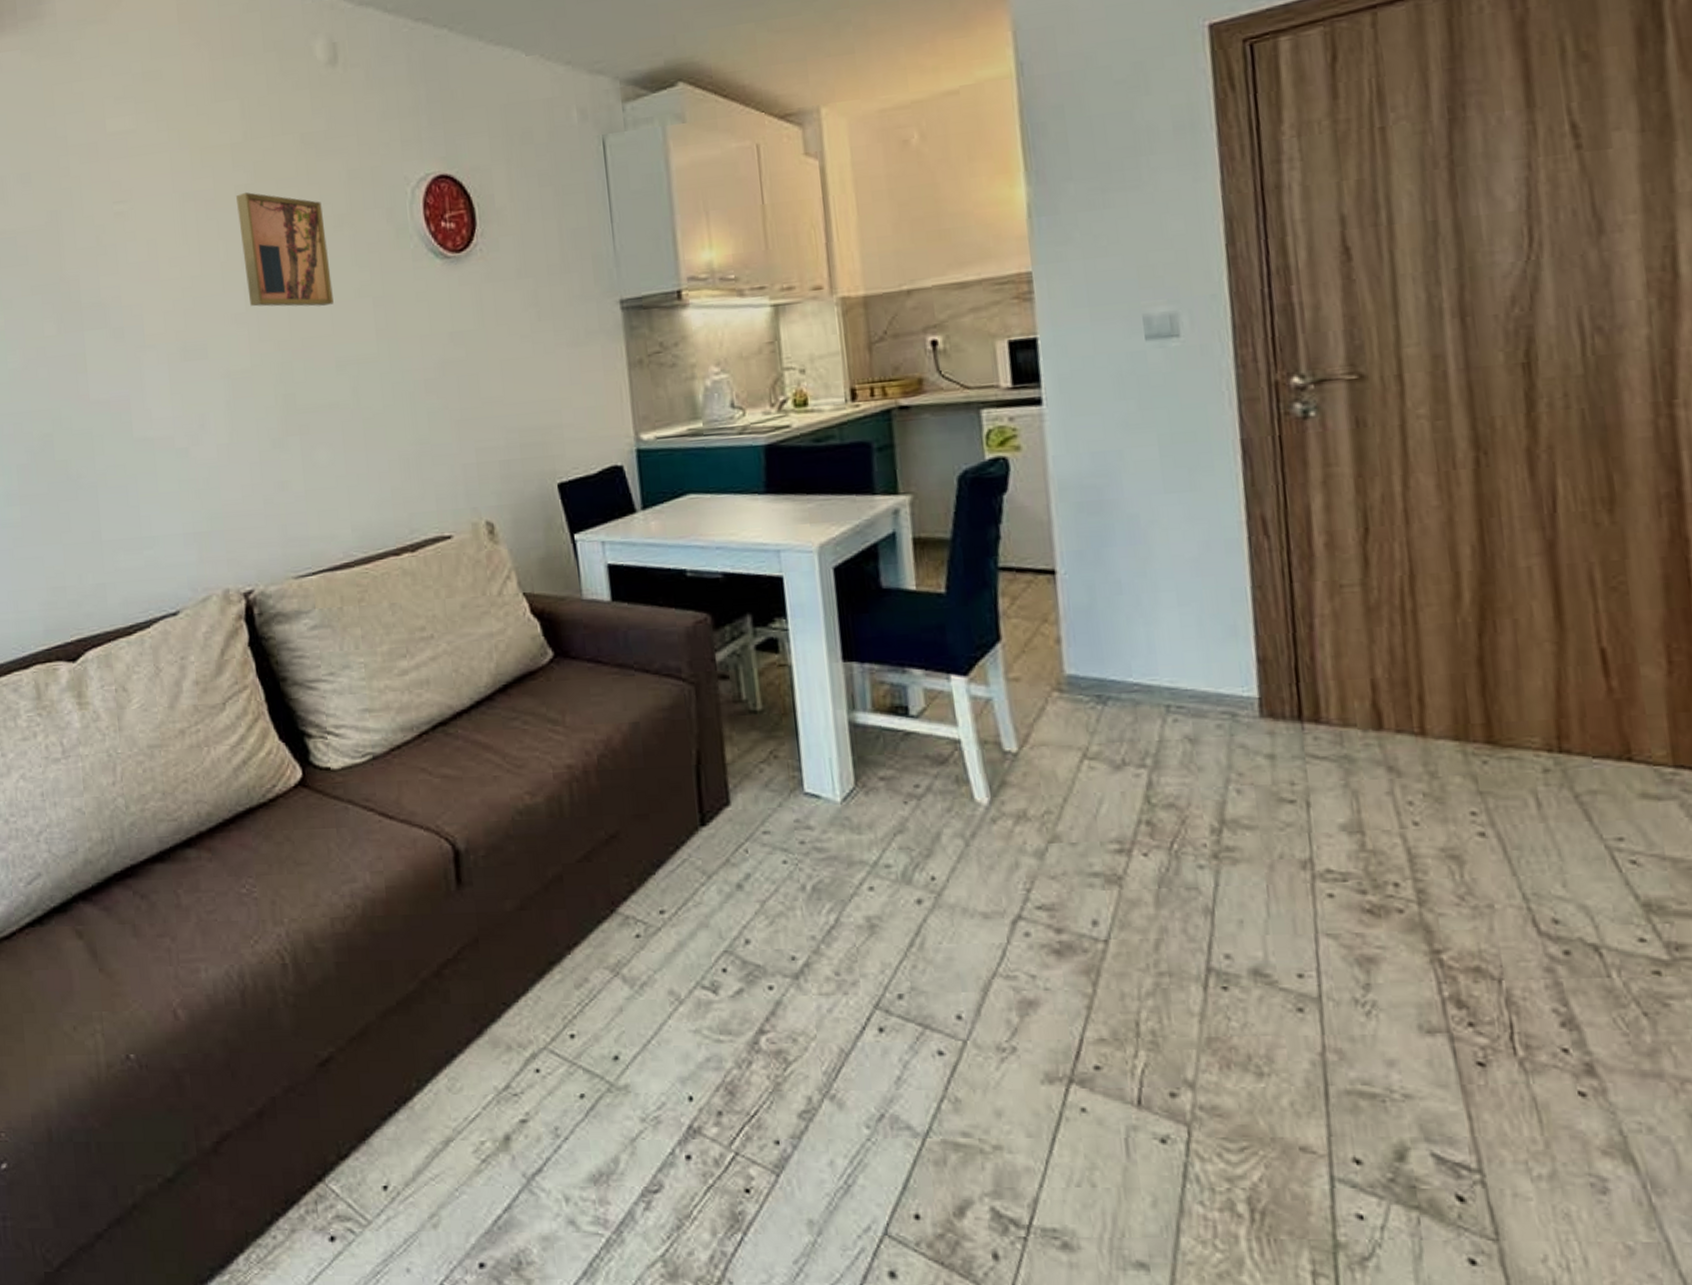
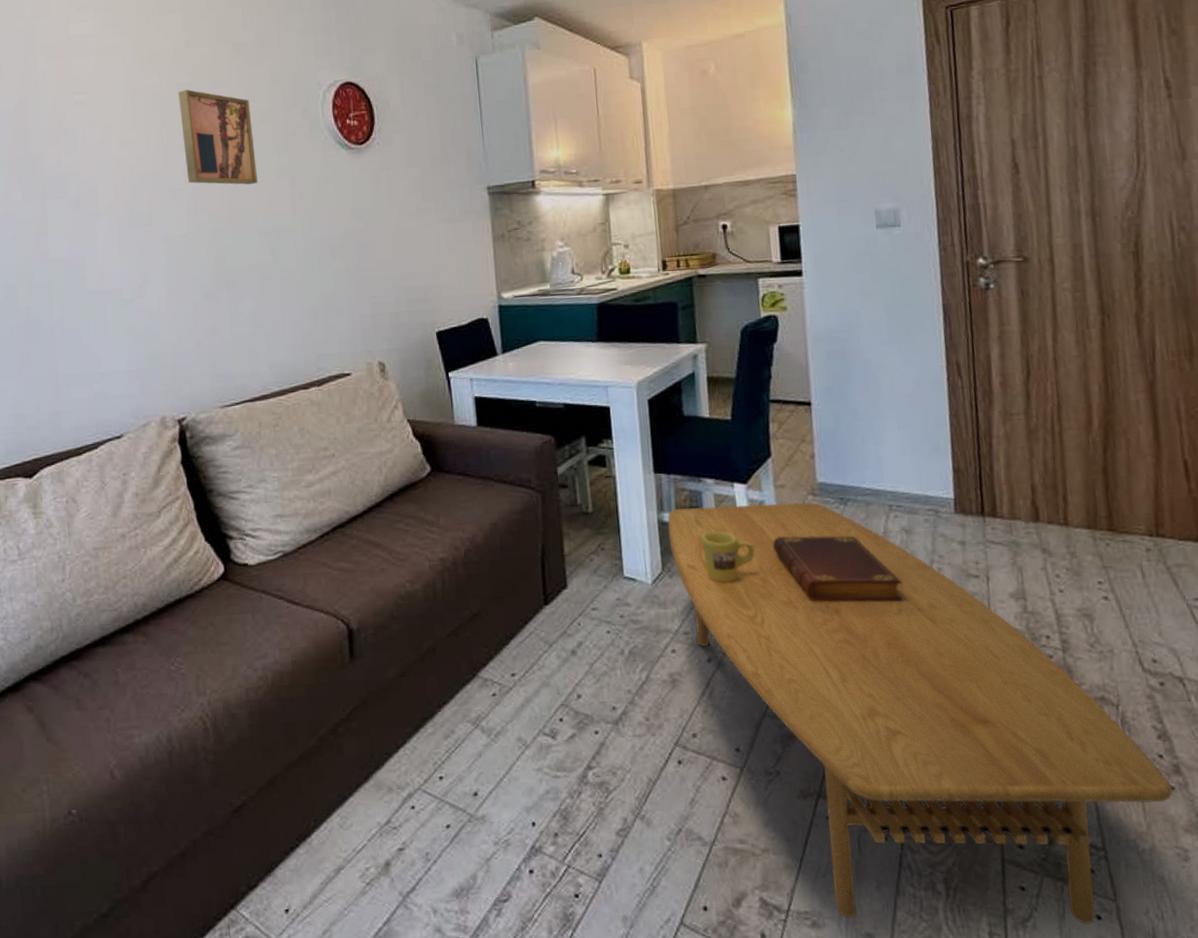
coffee table: none [861,700,1585,1270] -> present [667,502,1173,924]
mug: none [907,736,979,803] -> present [701,531,754,583]
book: none [1004,744,1187,833] -> present [773,536,903,602]

